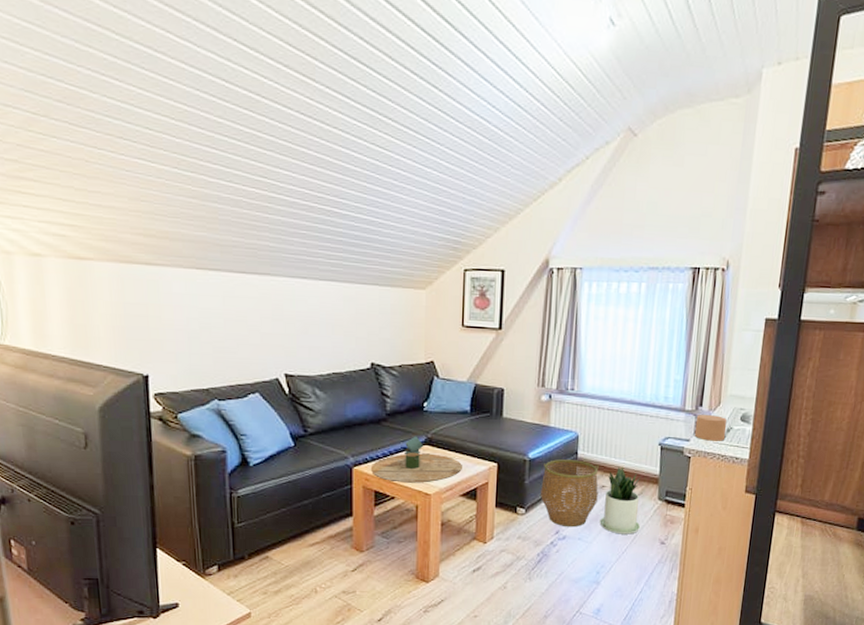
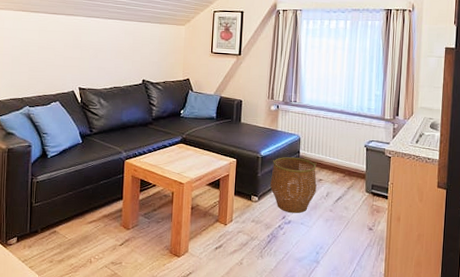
decorative tray: present [370,436,462,483] -> none [138,136,209,174]
planter: present [600,466,641,534] -> none [318,164,352,221]
jar: present [694,414,727,441] -> none [393,122,419,145]

